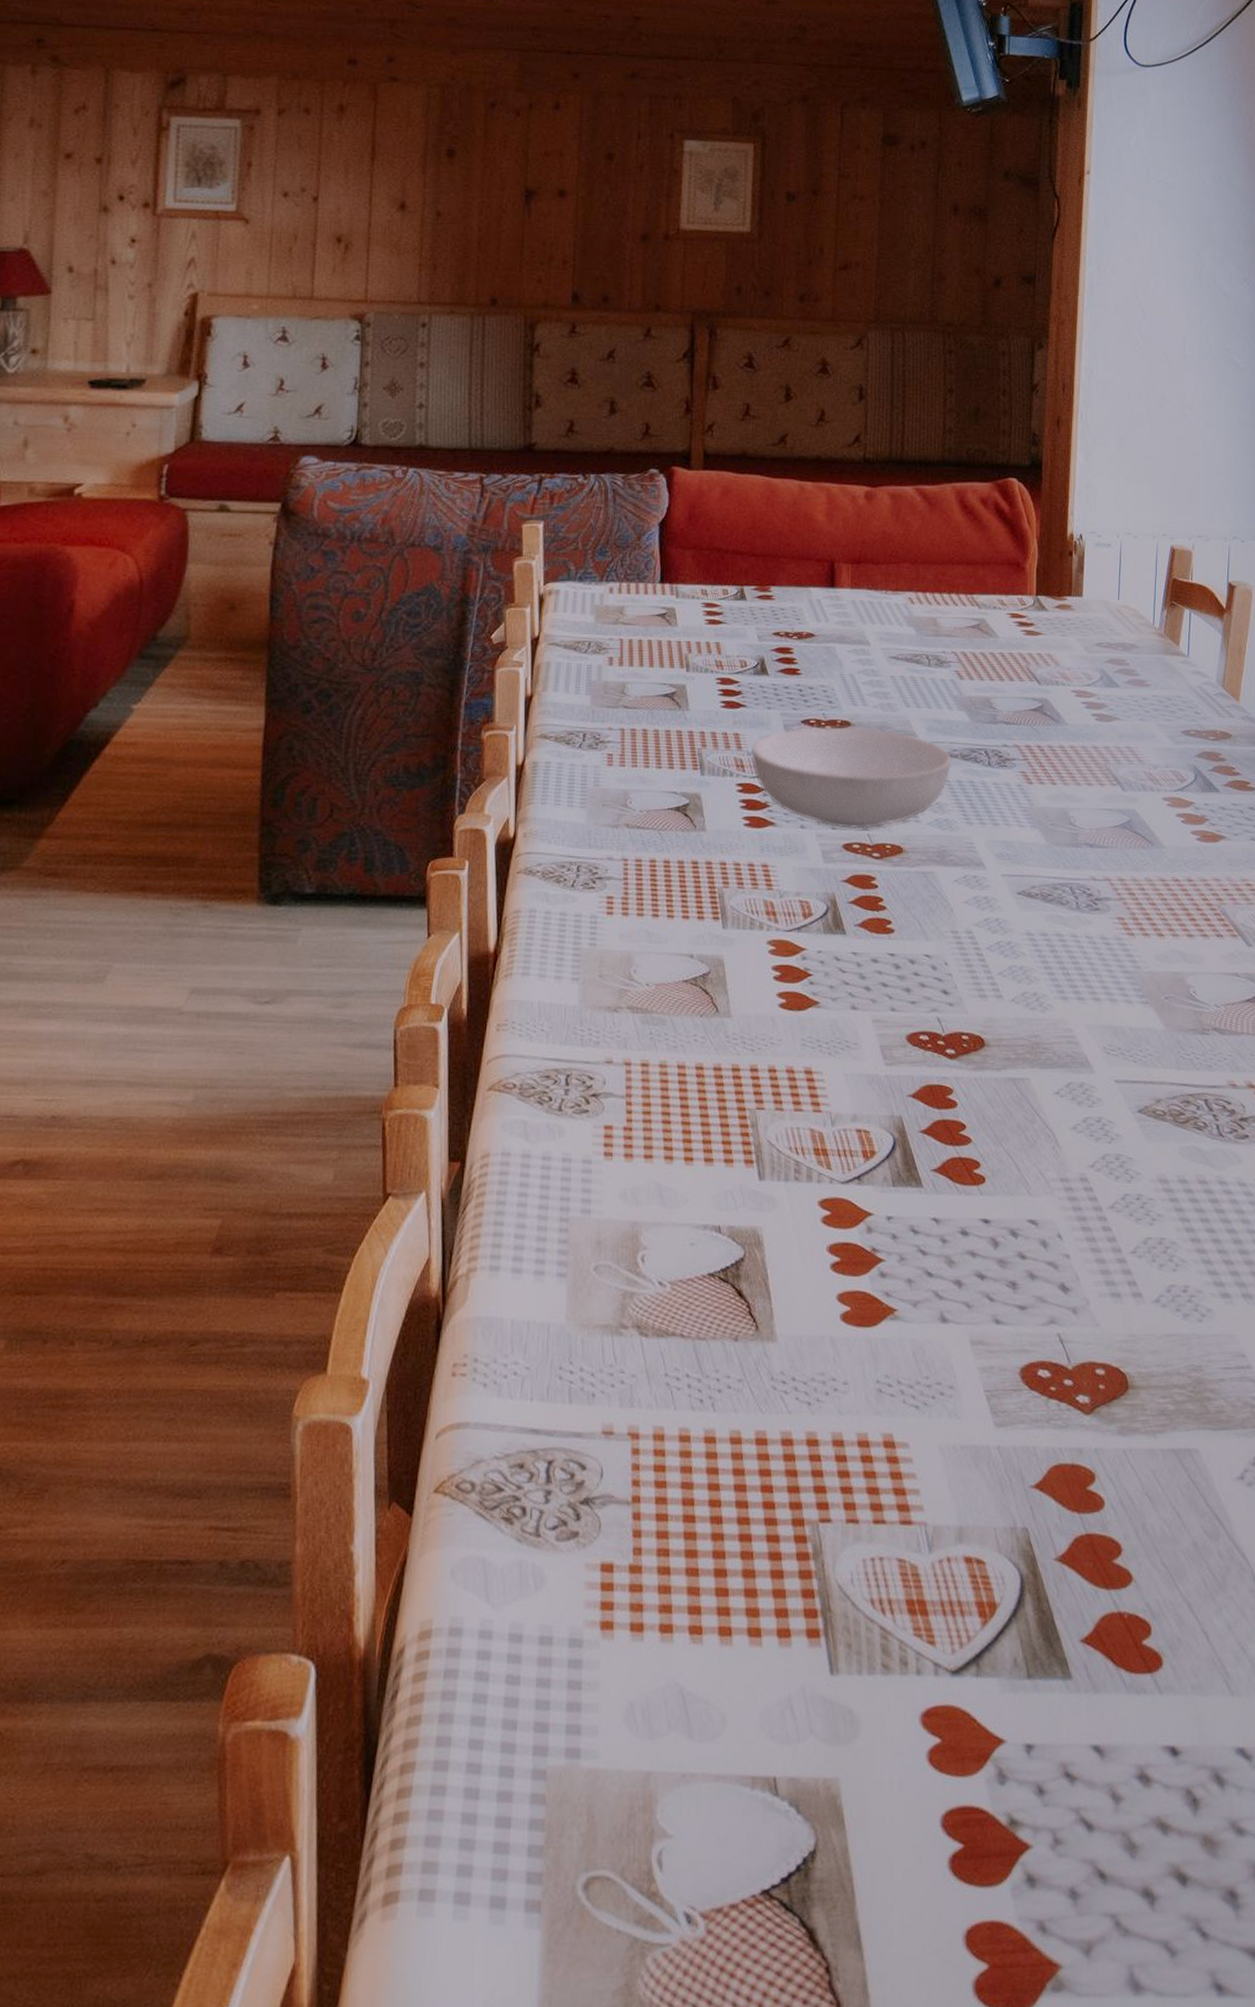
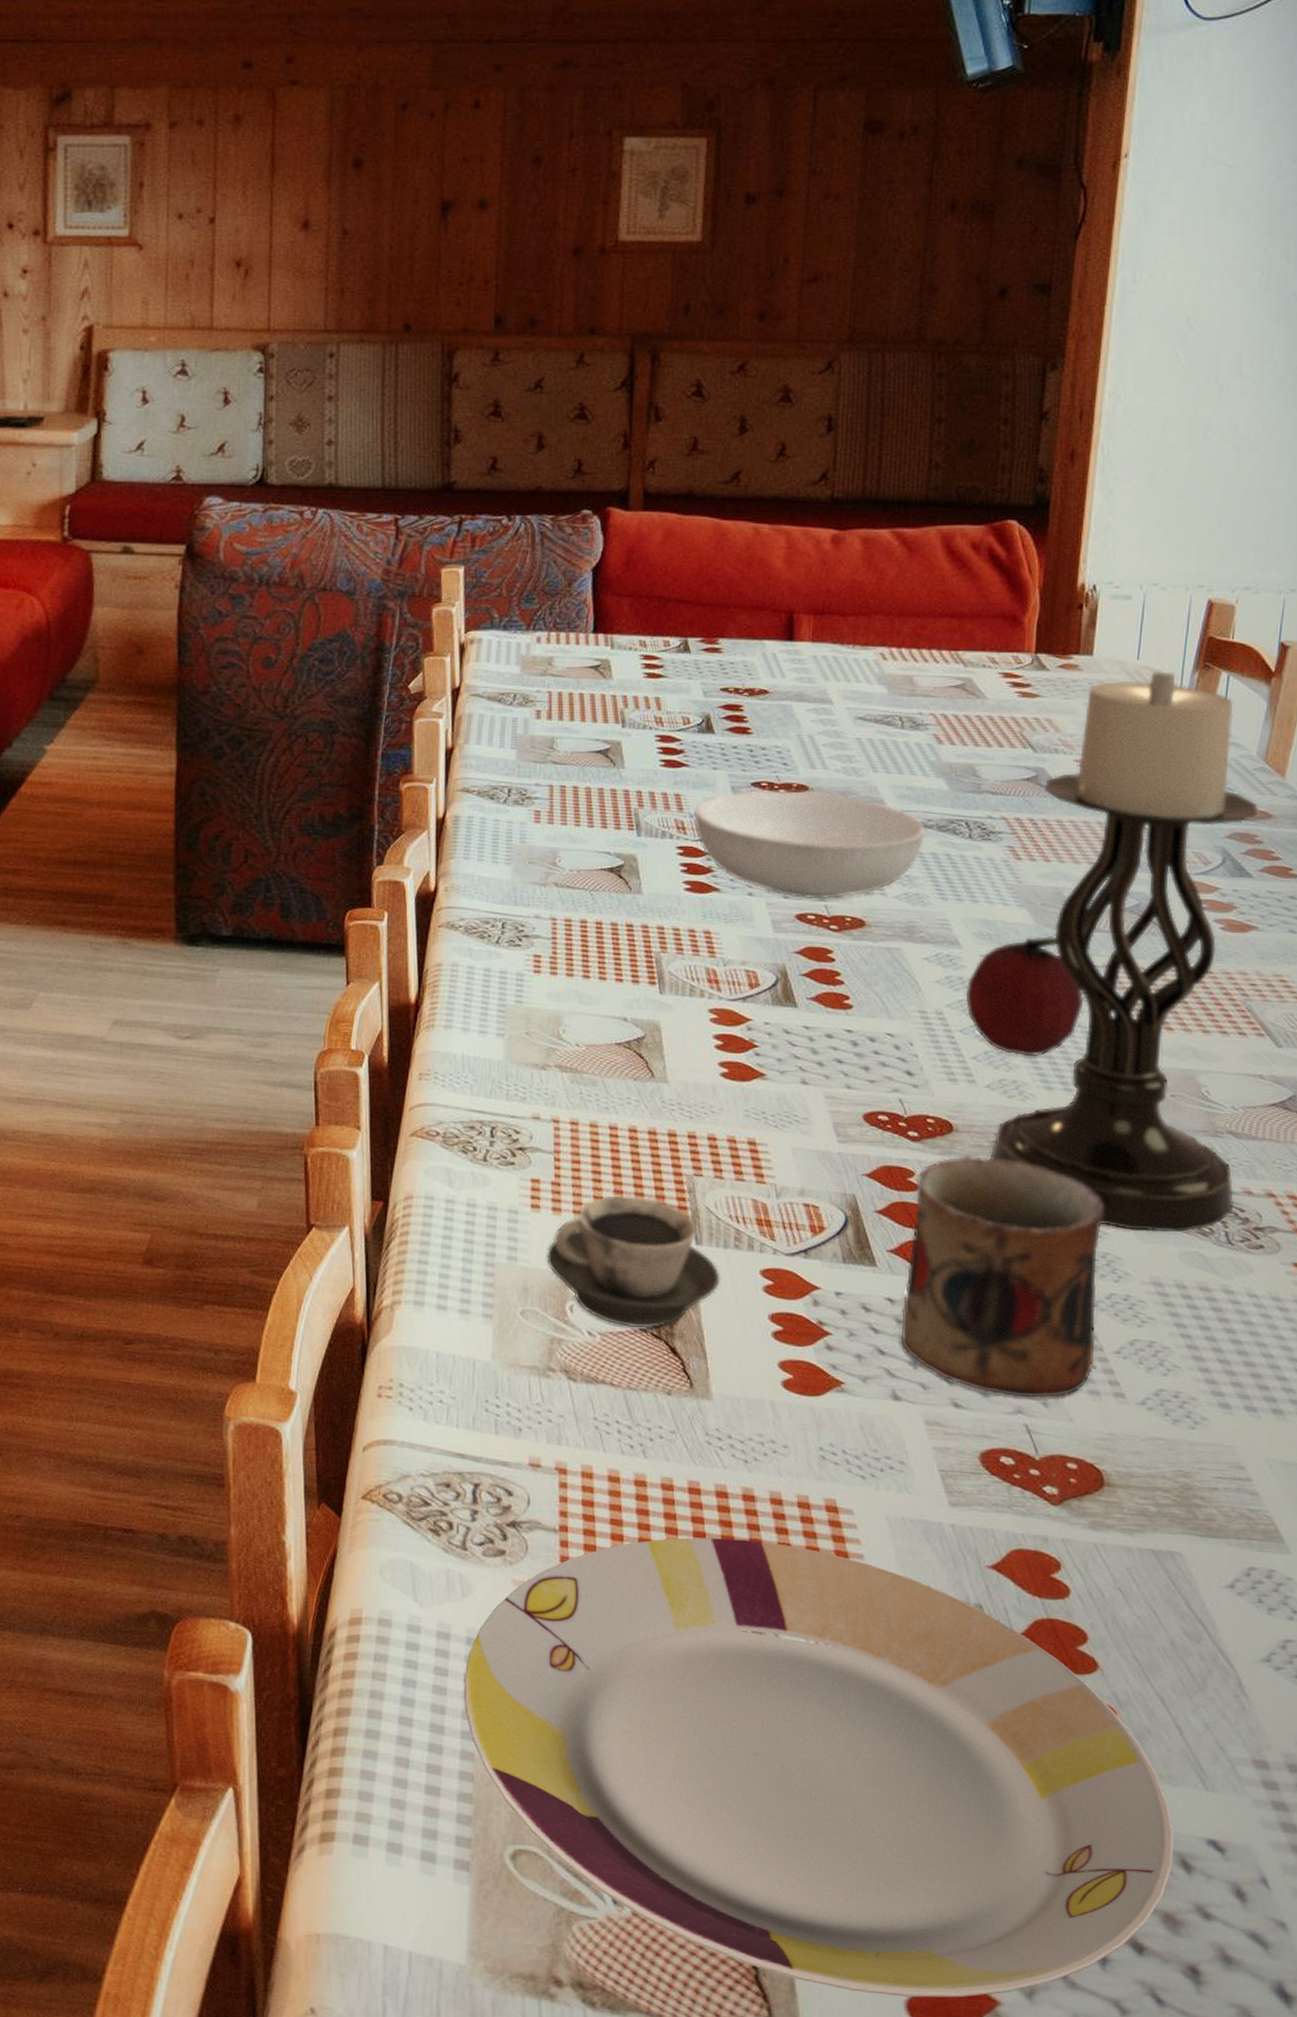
plate: none [536,1488,1207,1981] -> present [463,1537,1174,1998]
cup: none [619,1135,782,1274] -> present [546,1196,720,1329]
mug: none [946,1068,1115,1307] -> present [901,1155,1104,1398]
fruit: none [991,853,1091,969] -> present [965,935,1086,1057]
candle holder: none [1018,610,1222,1131] -> present [991,671,1259,1233]

